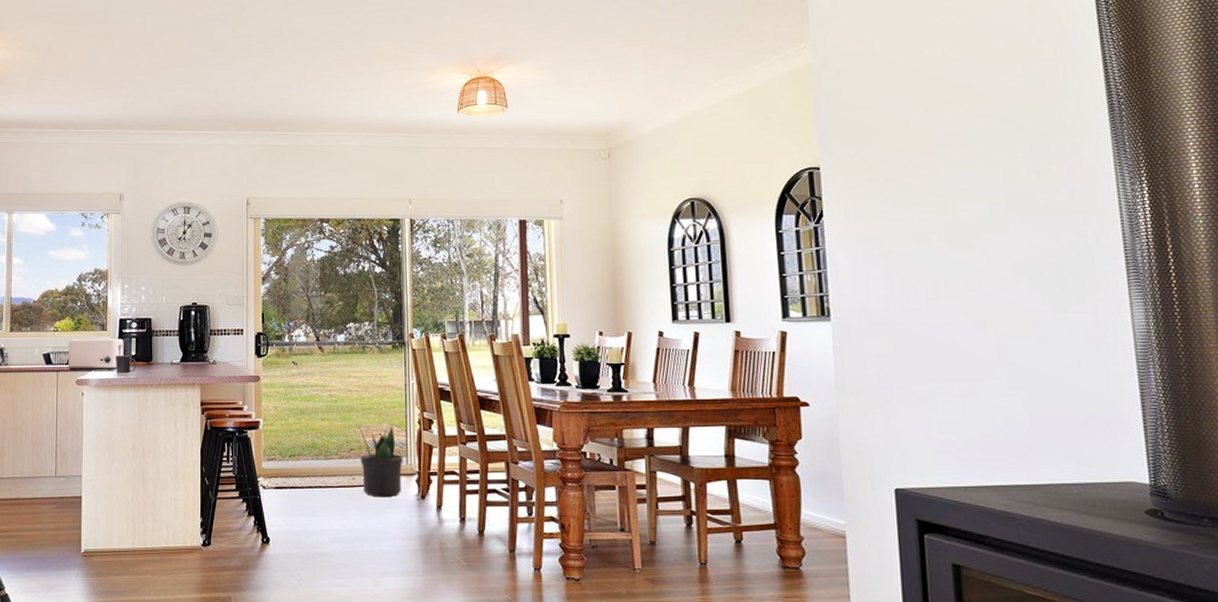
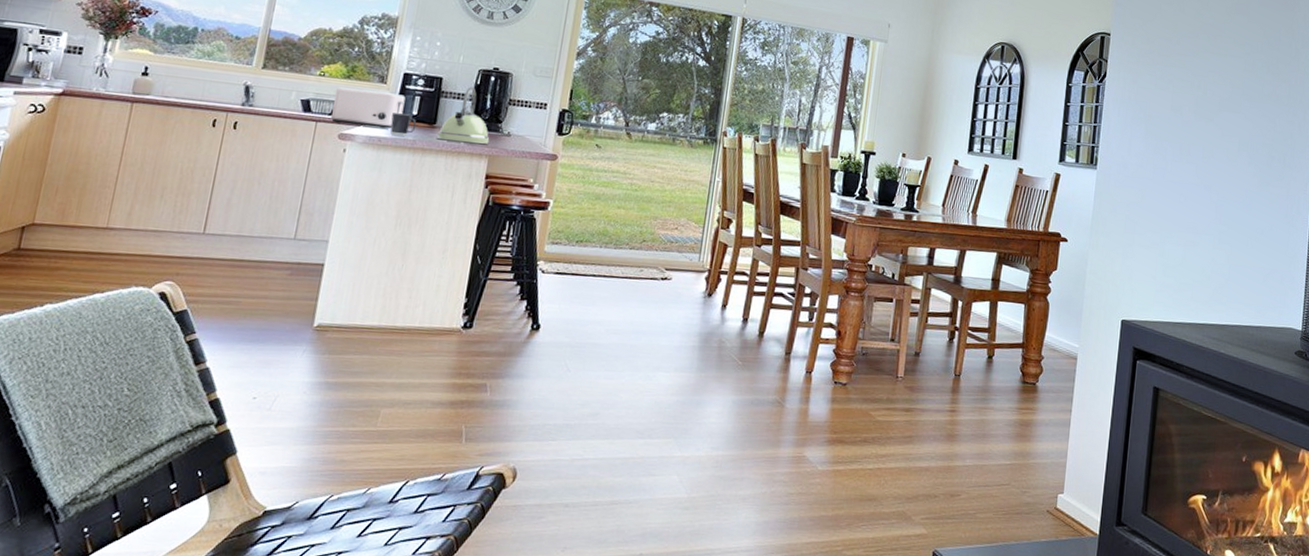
kettle: none [154,323,199,375] -> present [436,87,490,145]
planter: present [358,425,403,496] -> none [650,217,696,292]

